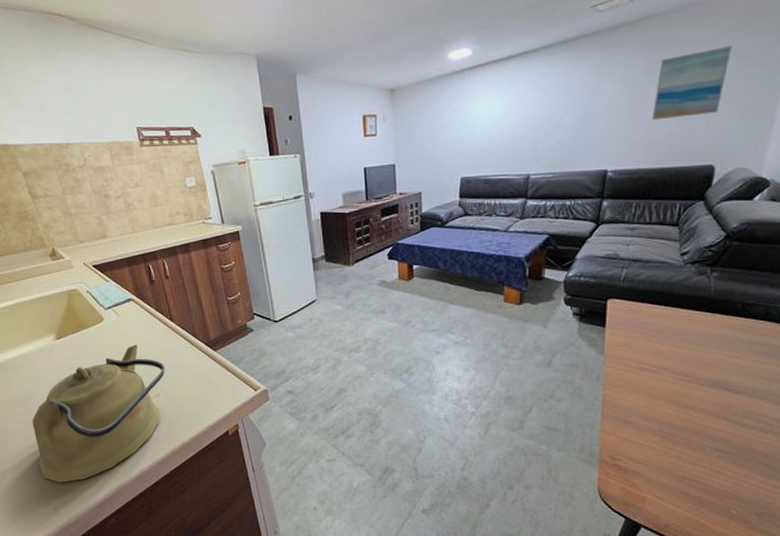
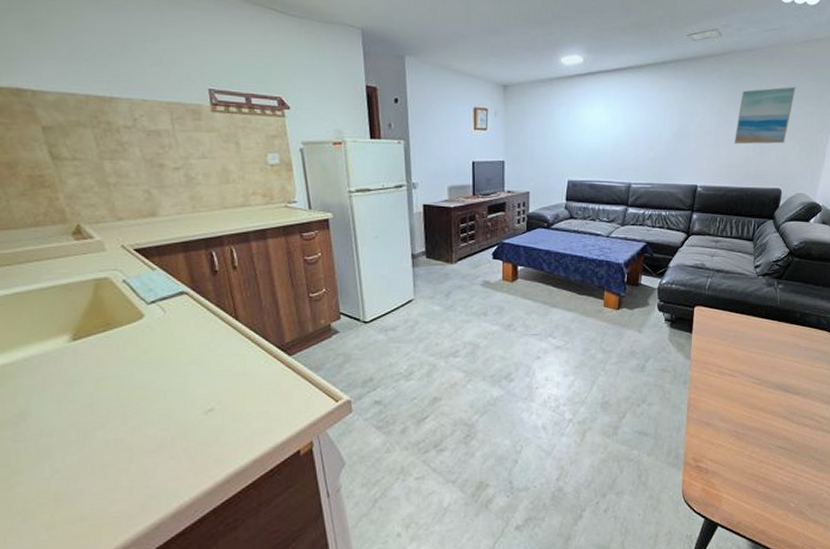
kettle: present [32,345,165,483] -> none [23,348,223,530]

